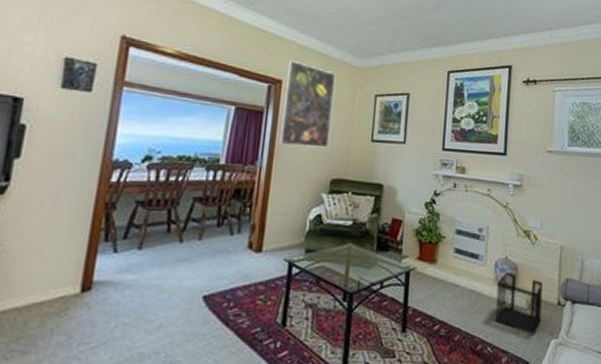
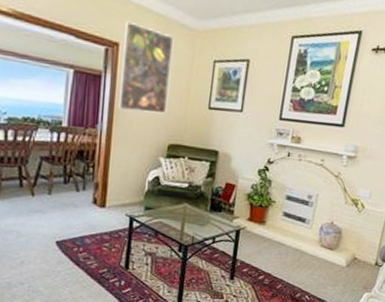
wastebasket: present [495,271,543,335] -> none [315,234,364,288]

